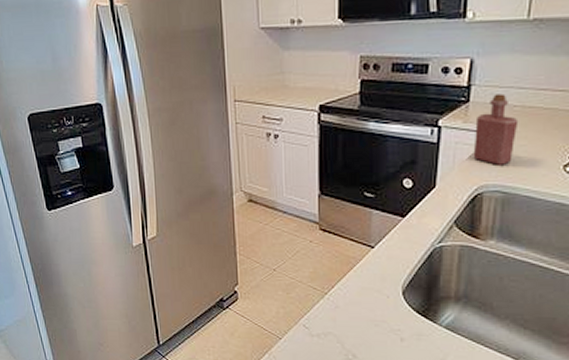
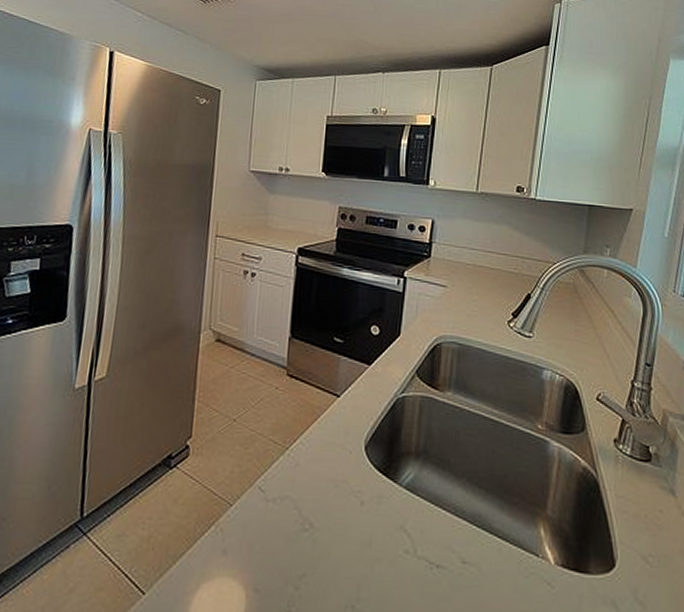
bottle: present [473,93,519,165] -> none [433,252,471,318]

